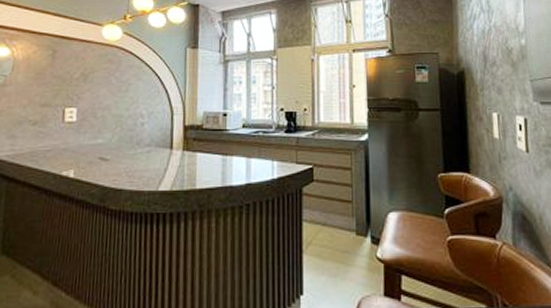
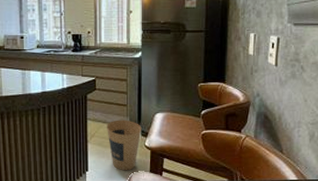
trash can: none [327,221,372,294] -> present [107,119,142,171]

